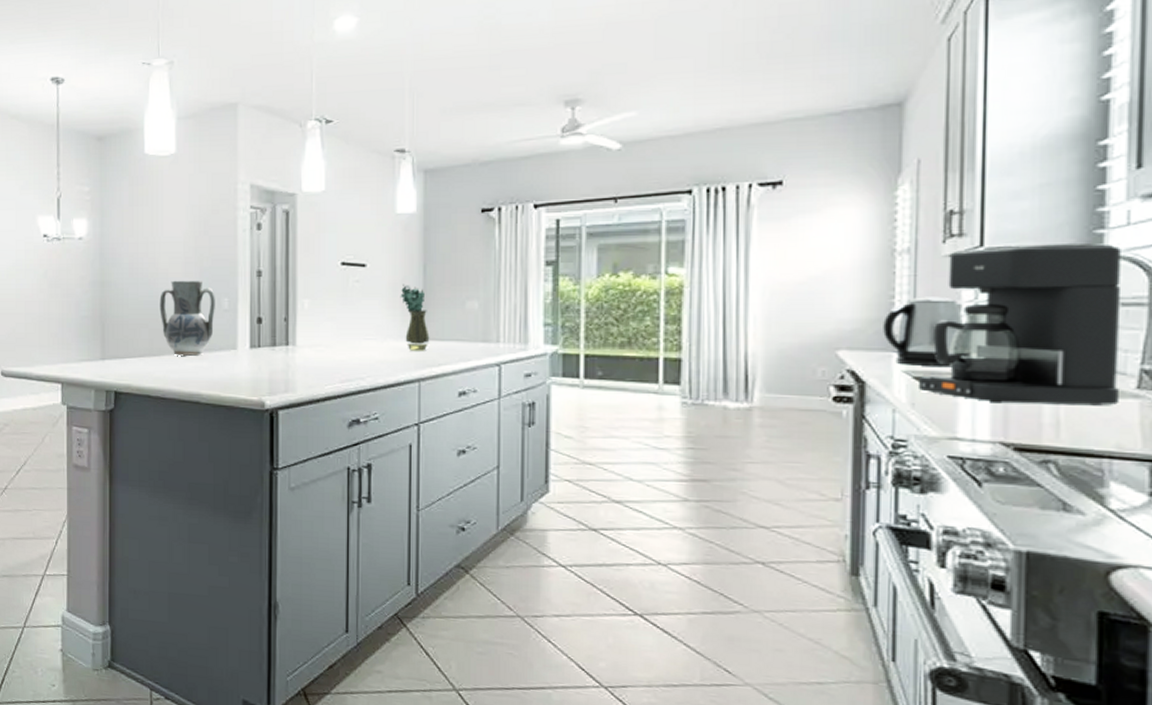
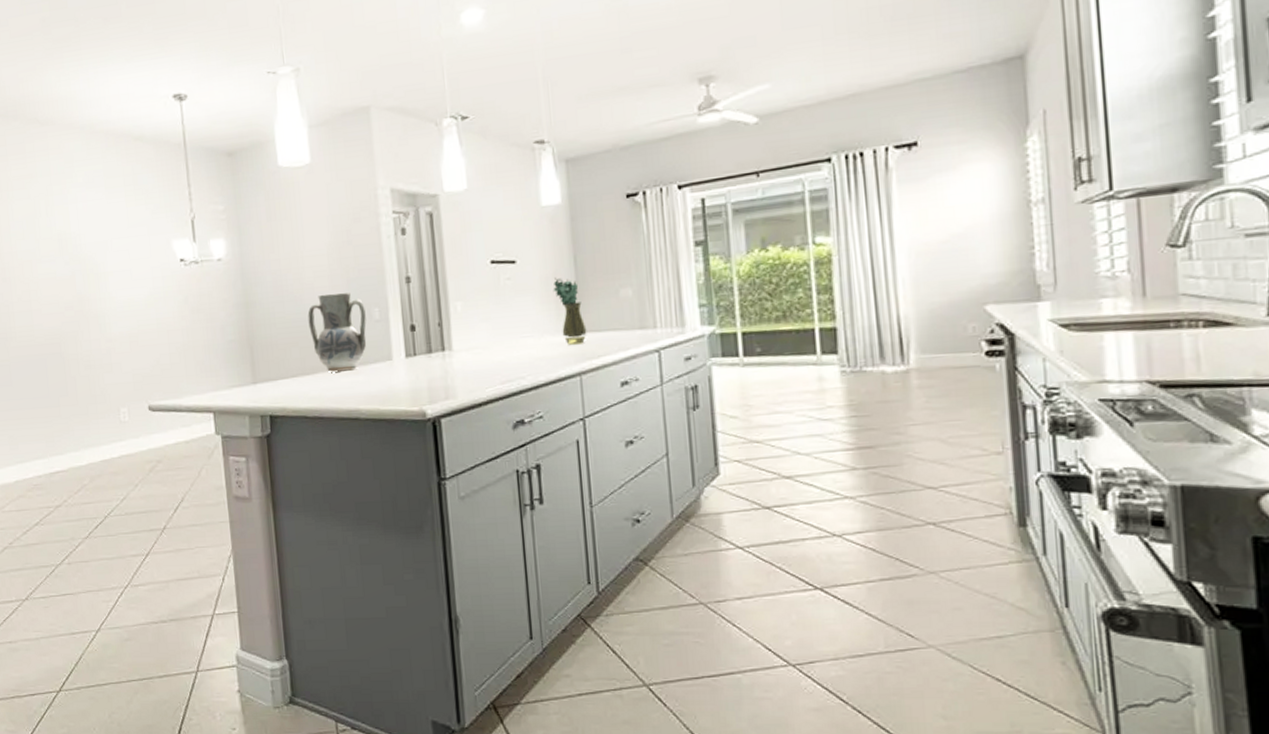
kettle: present [883,296,963,367] -> none [1026,243,1100,314]
coffee maker: present [917,245,1122,406] -> none [1064,178,1252,343]

